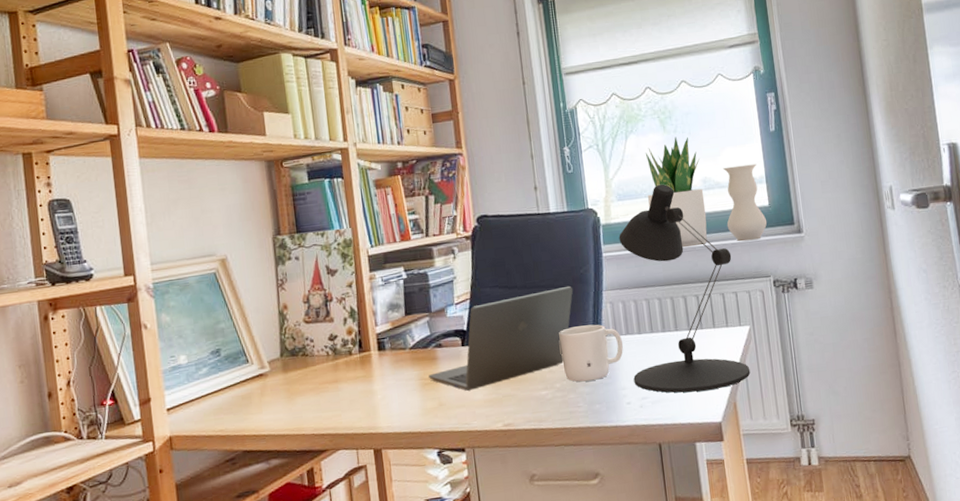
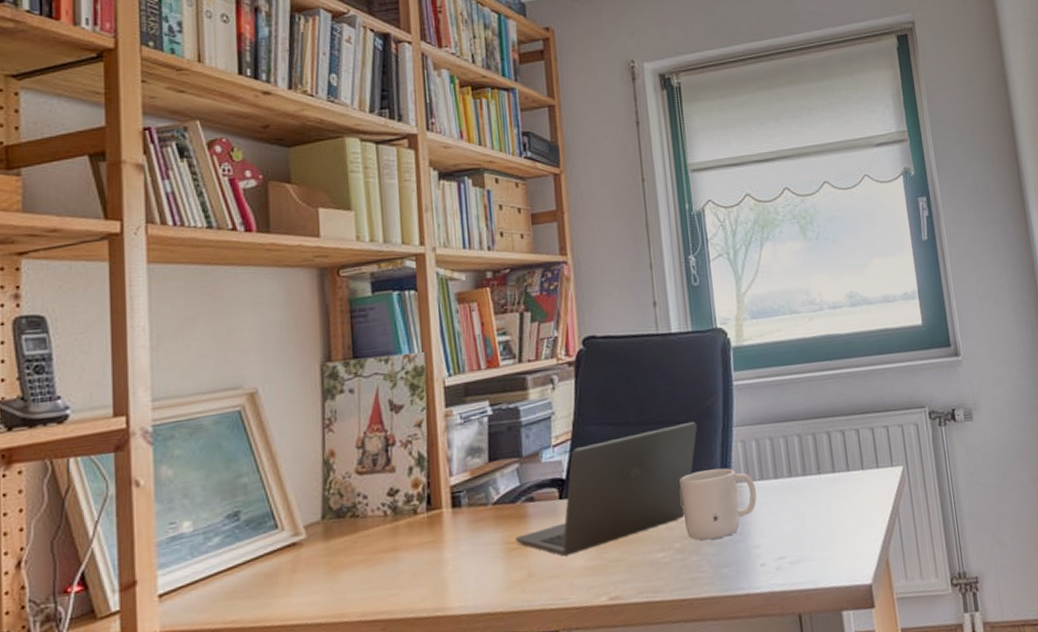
desk lamp: present [619,184,751,393] -> none [752,299,905,551]
planter: present [645,136,708,248] -> none [783,245,854,374]
vase: present [723,163,768,242] -> none [871,276,921,367]

